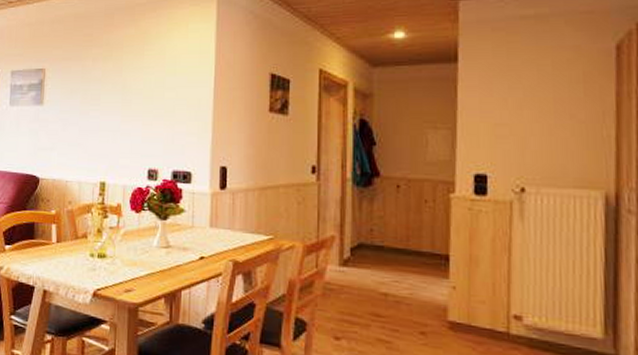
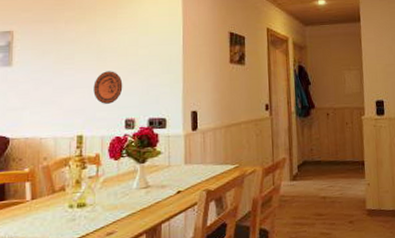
decorative plate: none [117,114,147,151] -> present [93,71,123,104]

